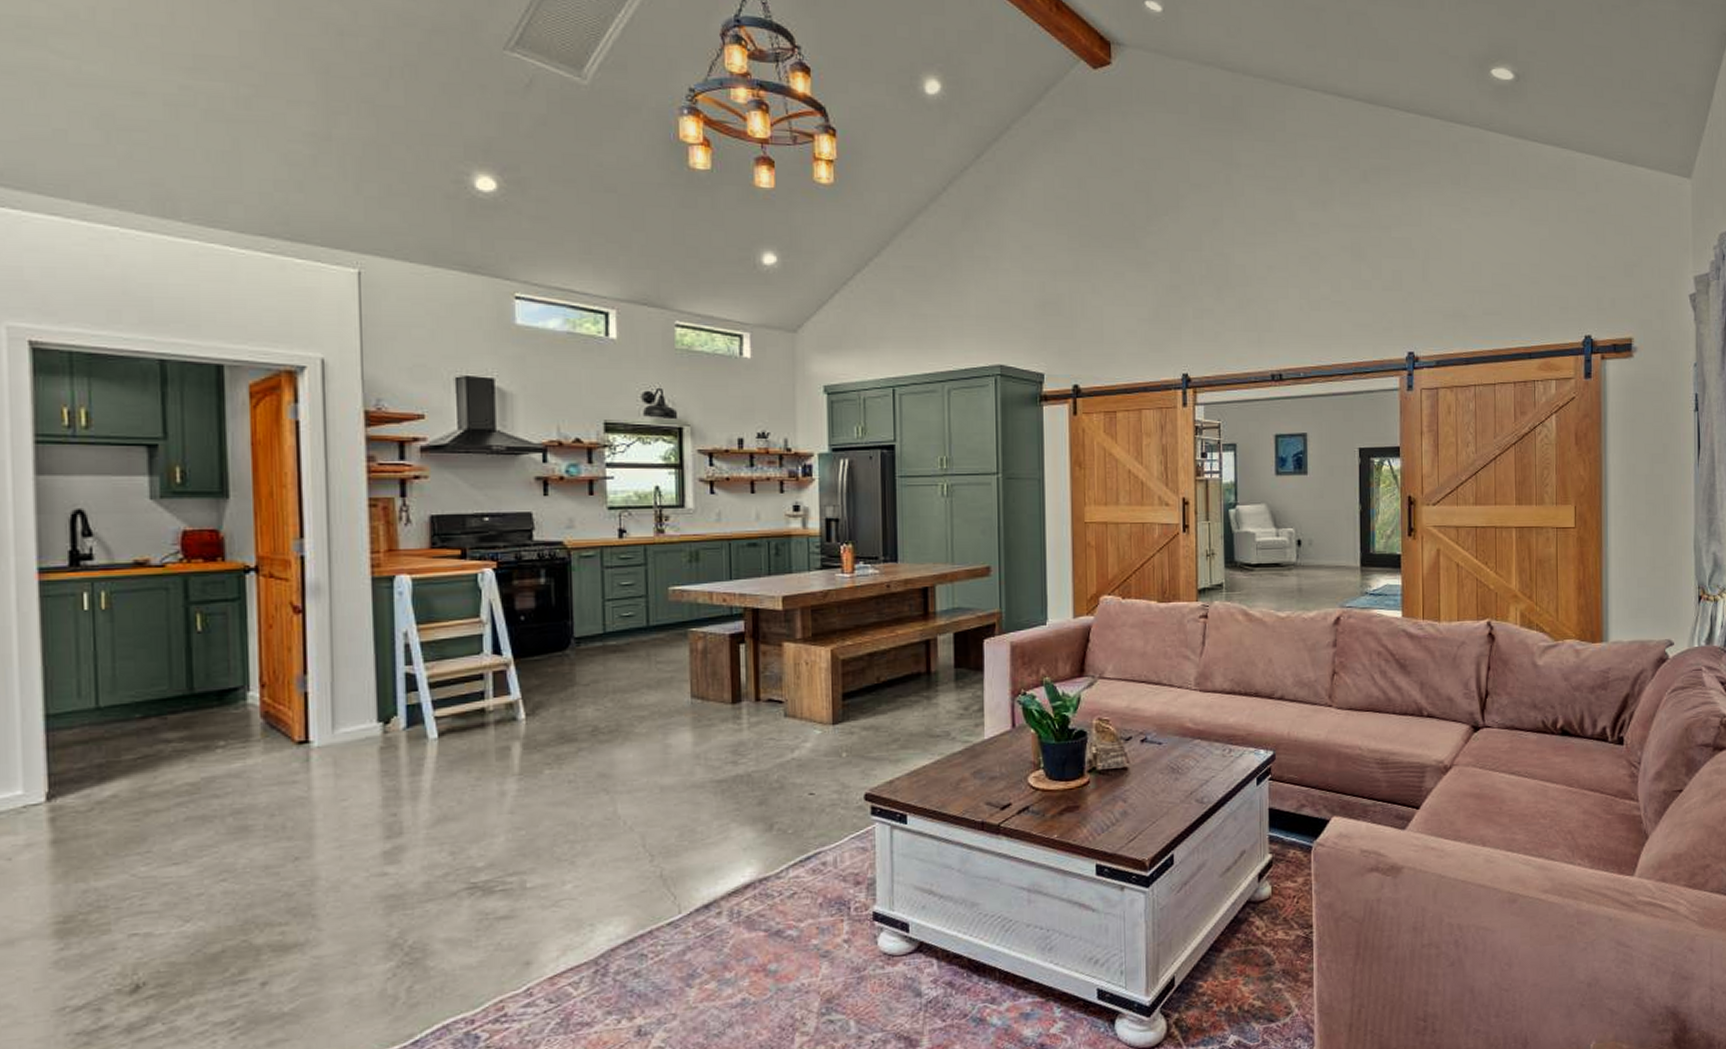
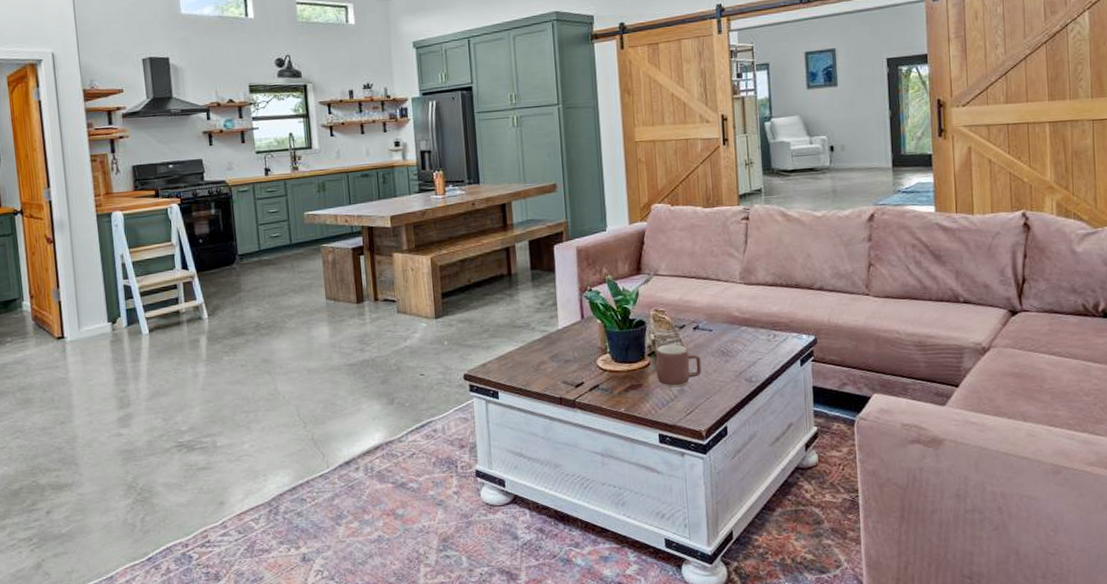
mug: none [1097,758,1148,810] -> present [655,344,701,388]

